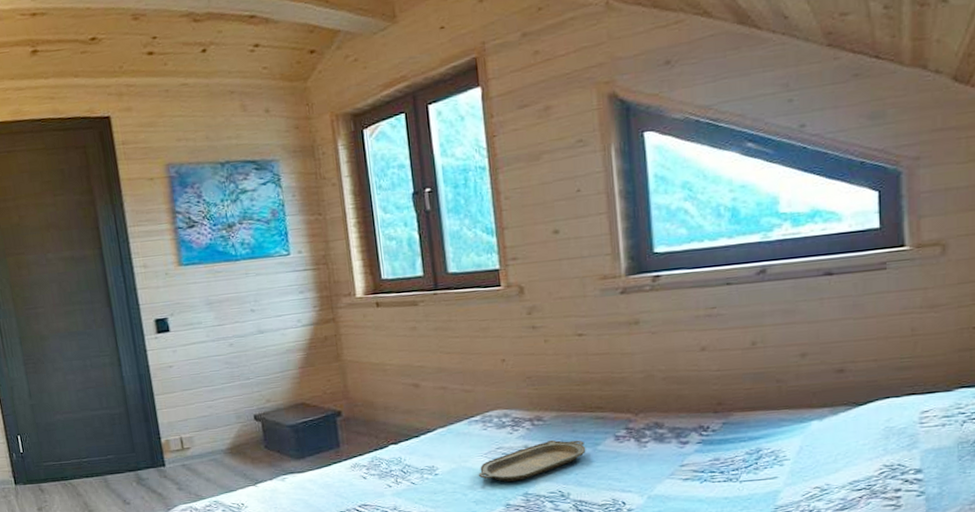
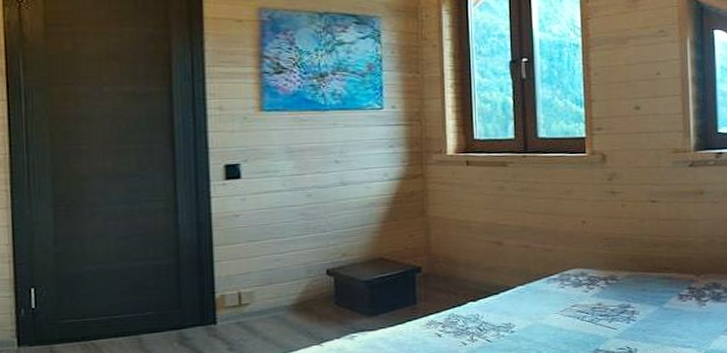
serving tray: present [478,439,586,482] -> none [553,298,653,339]

